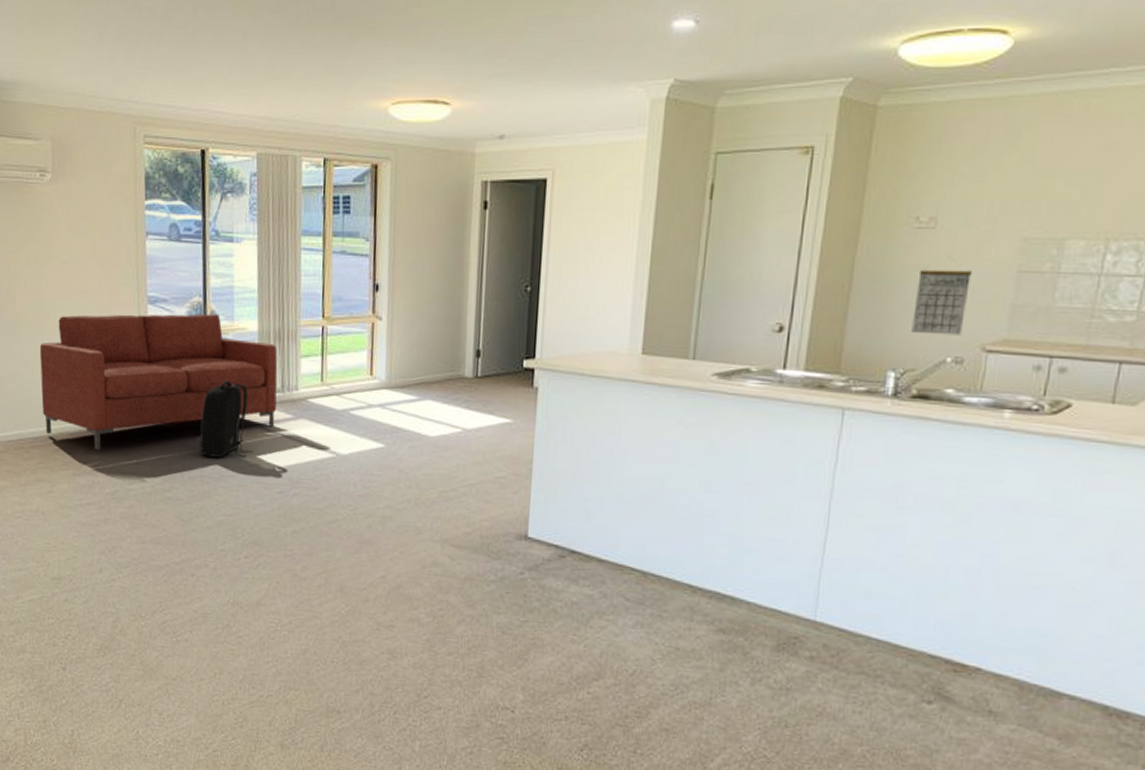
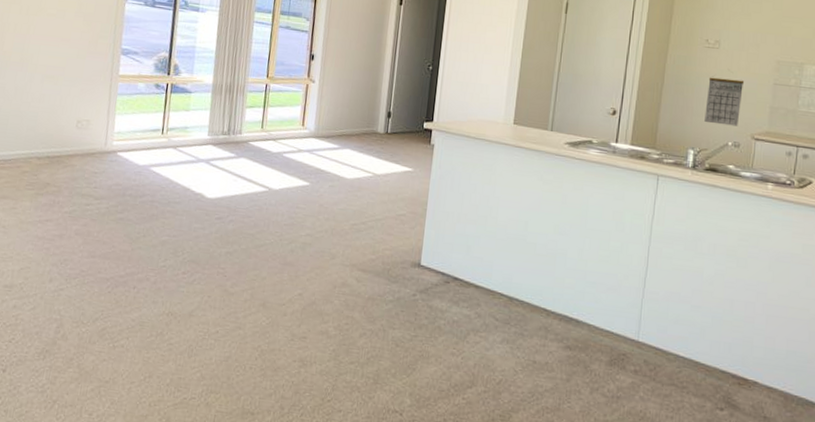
sofa: present [39,313,278,451] -> none [15,58,228,175]
backpack: present [199,381,252,458] -> none [152,123,200,187]

